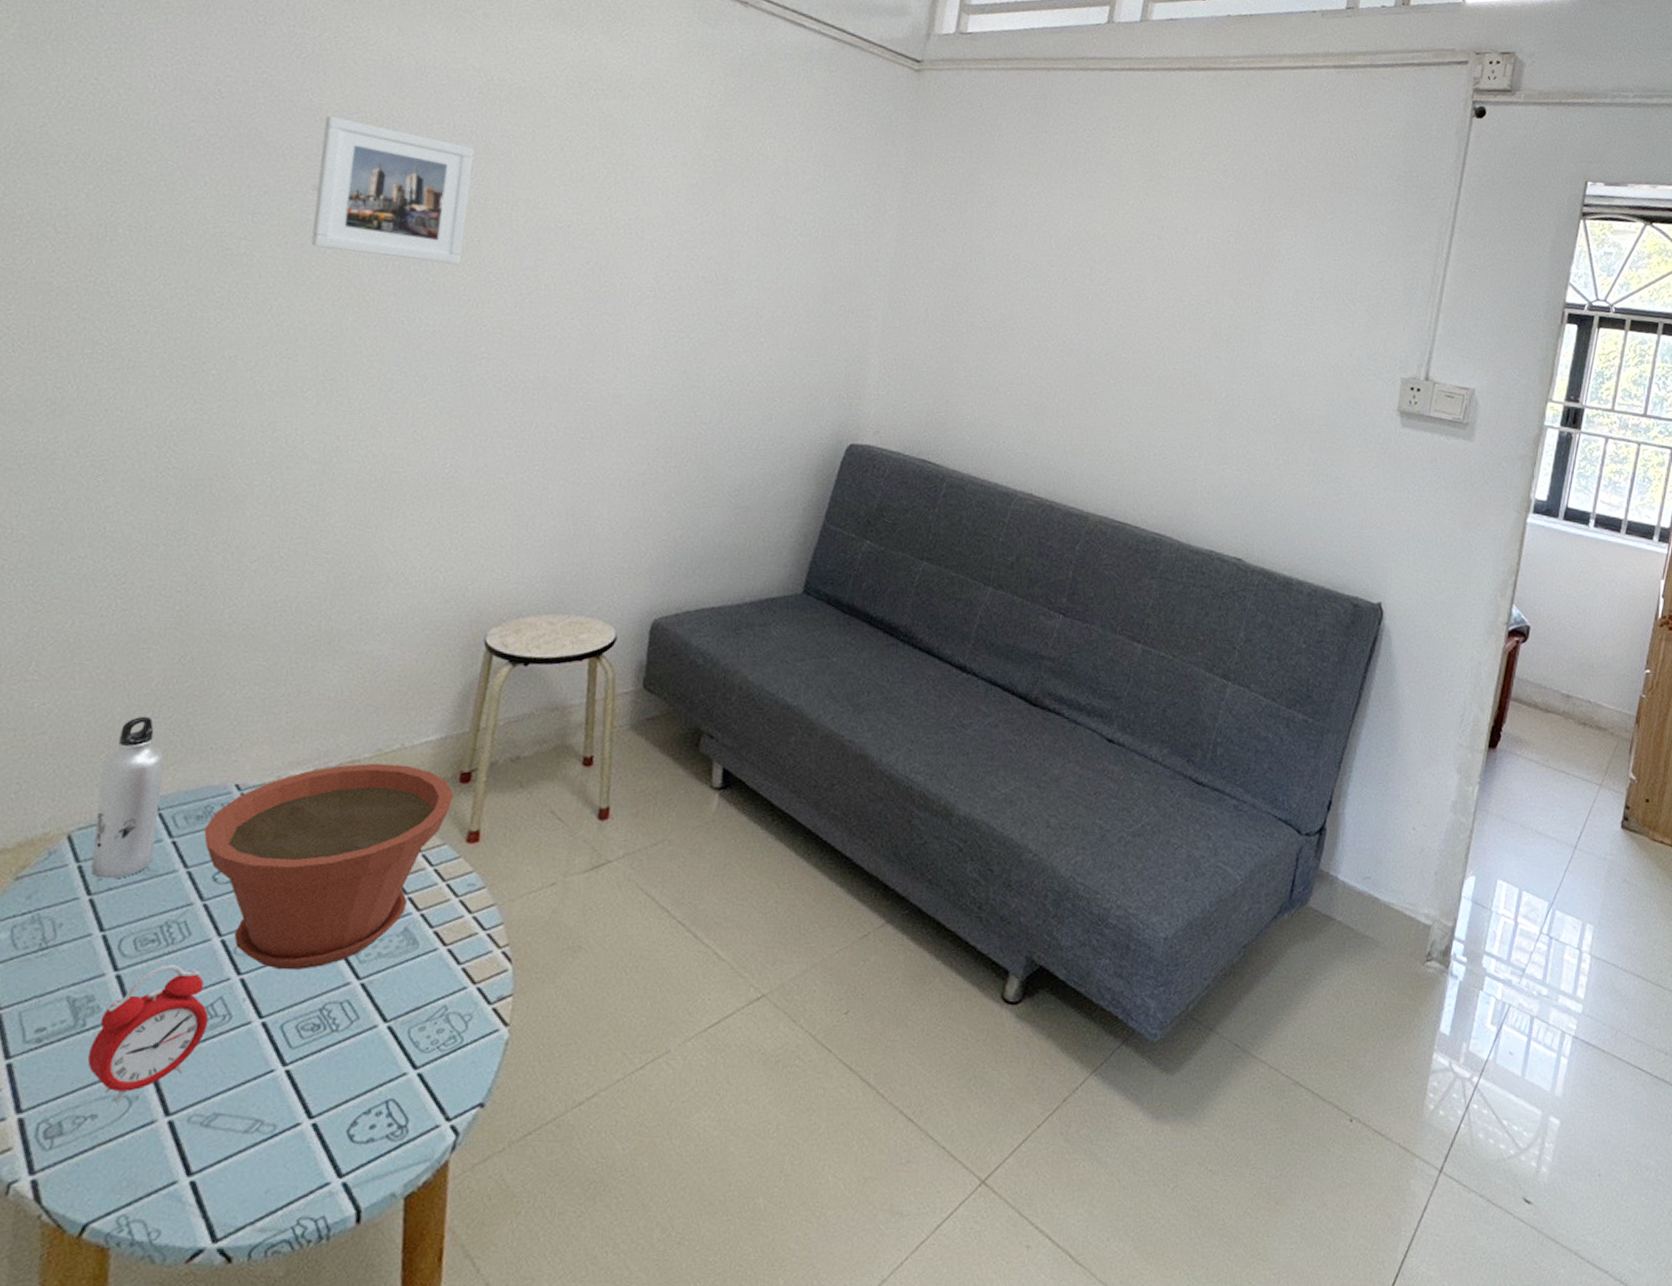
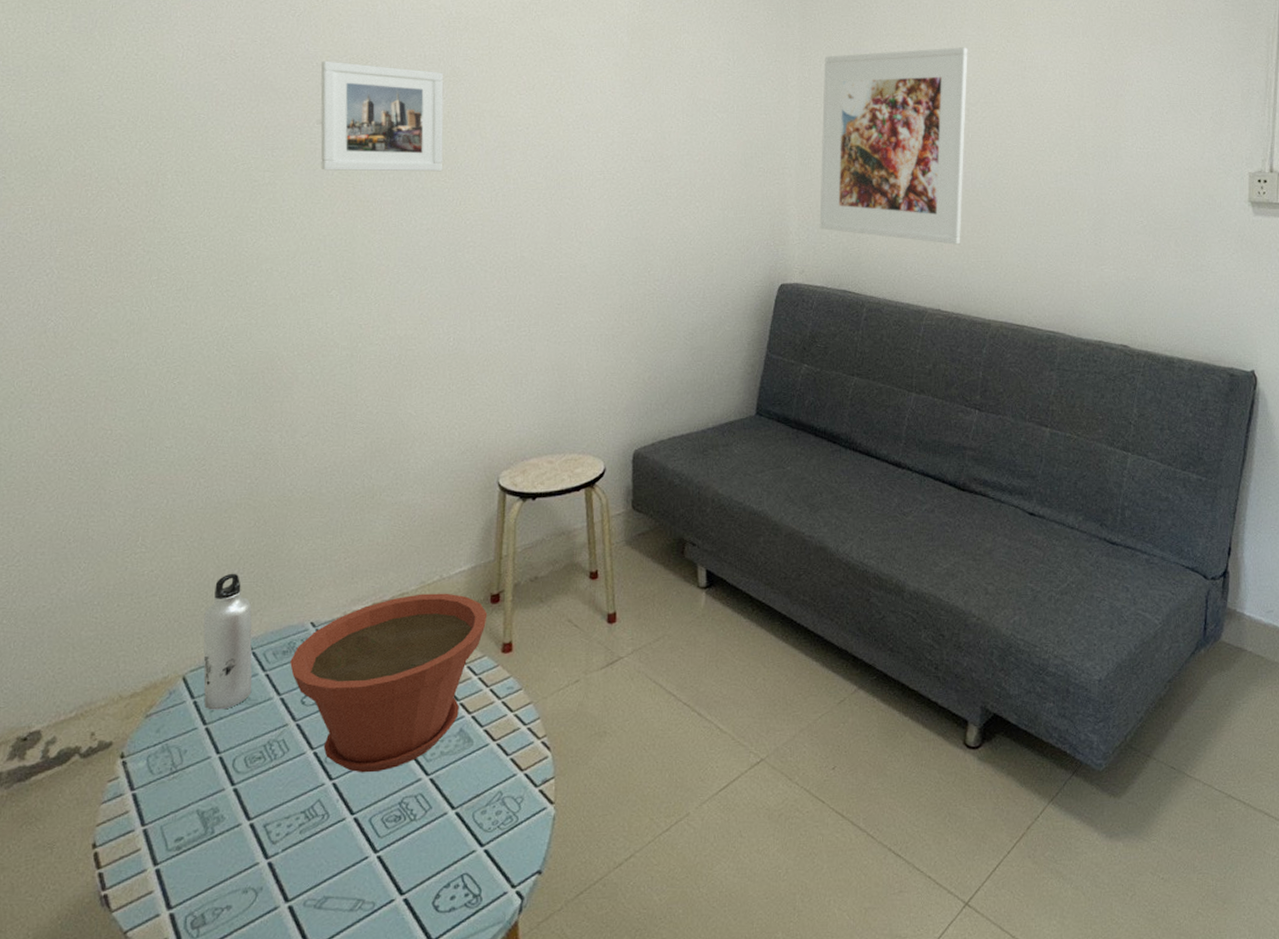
alarm clock: present [87,965,209,1104] -> none [218,776,311,896]
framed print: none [903,185,1100,422] -> present [819,47,968,245]

